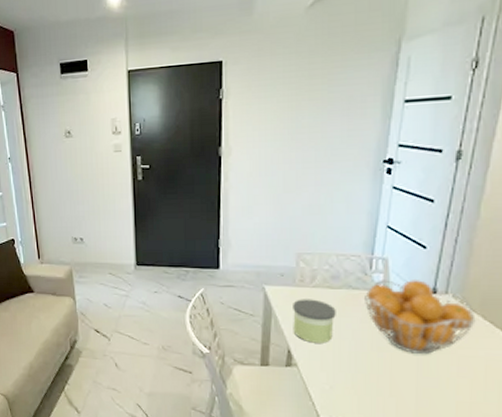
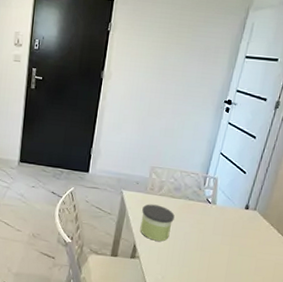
fruit basket: present [365,280,476,355] -> none [196,195,273,257]

